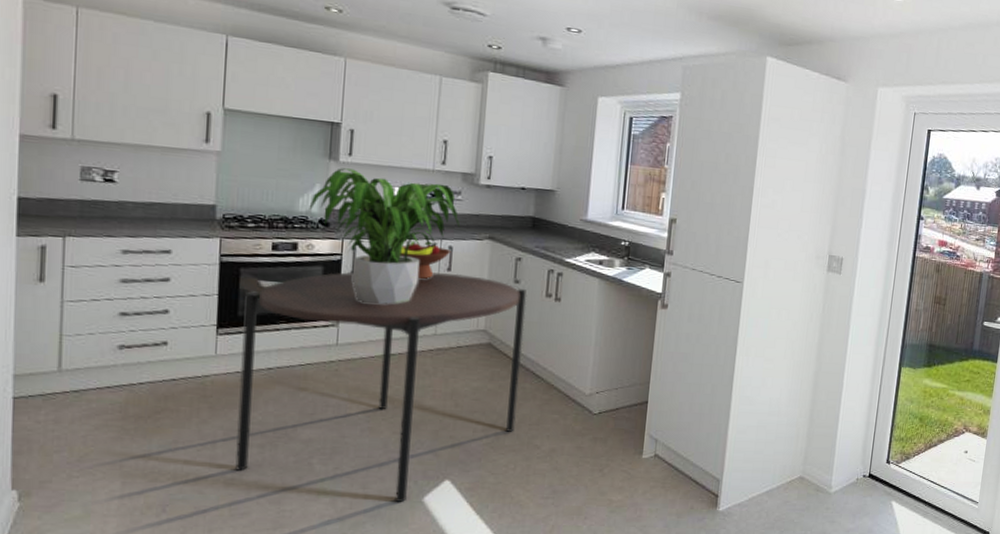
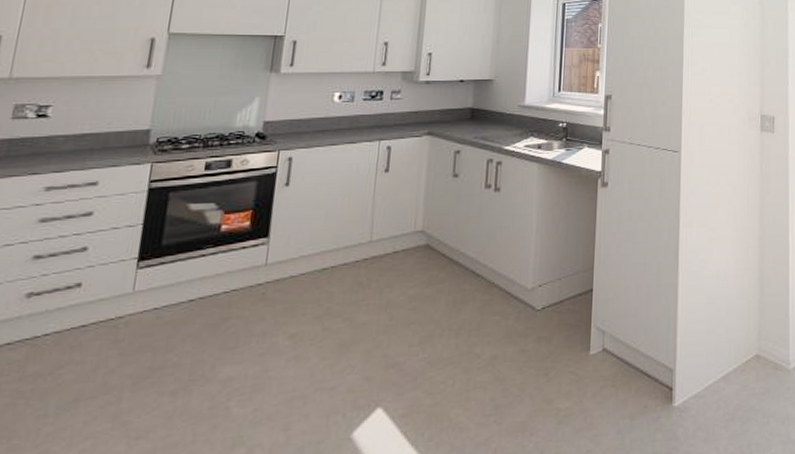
dining table: present [235,272,527,503] -> none [141,173,466,444]
potted plant: present [308,168,461,305] -> none [246,79,399,216]
fruit bowl: present [400,241,451,280] -> none [337,143,389,184]

